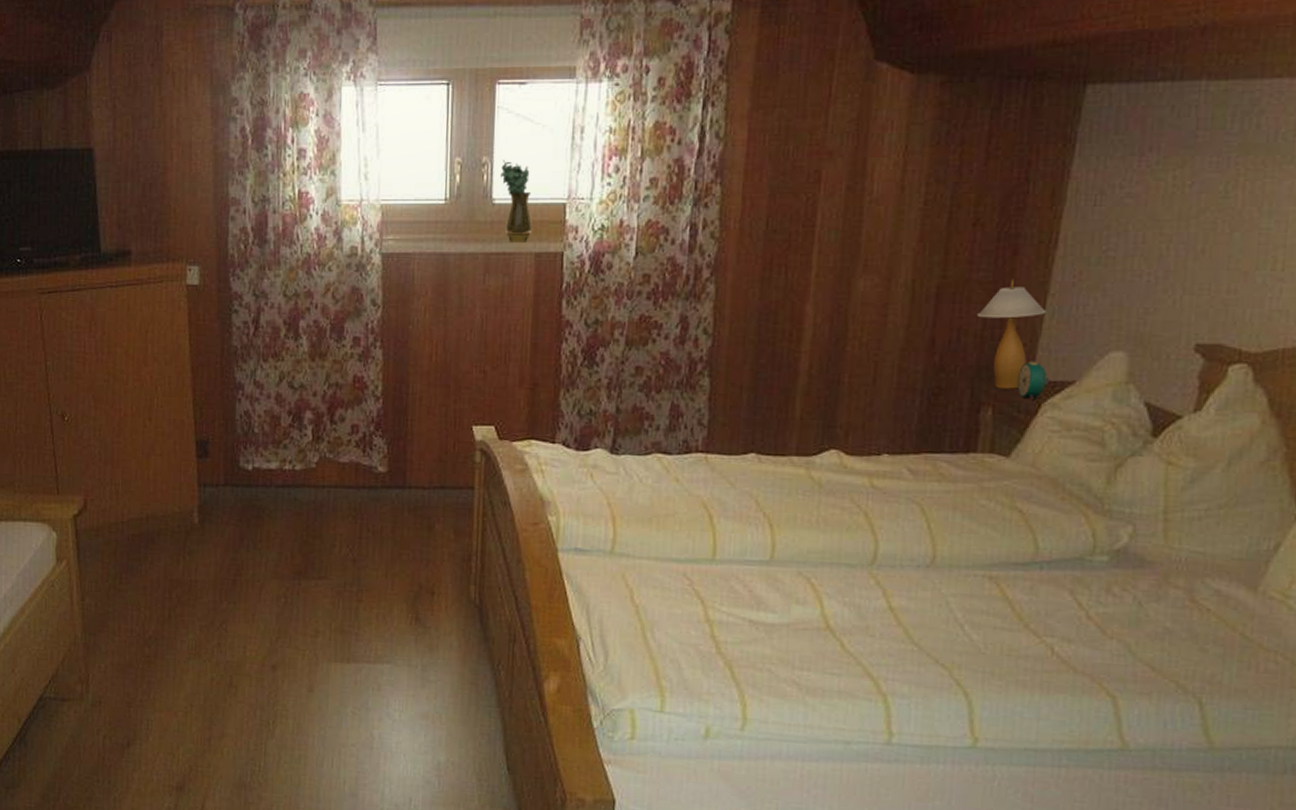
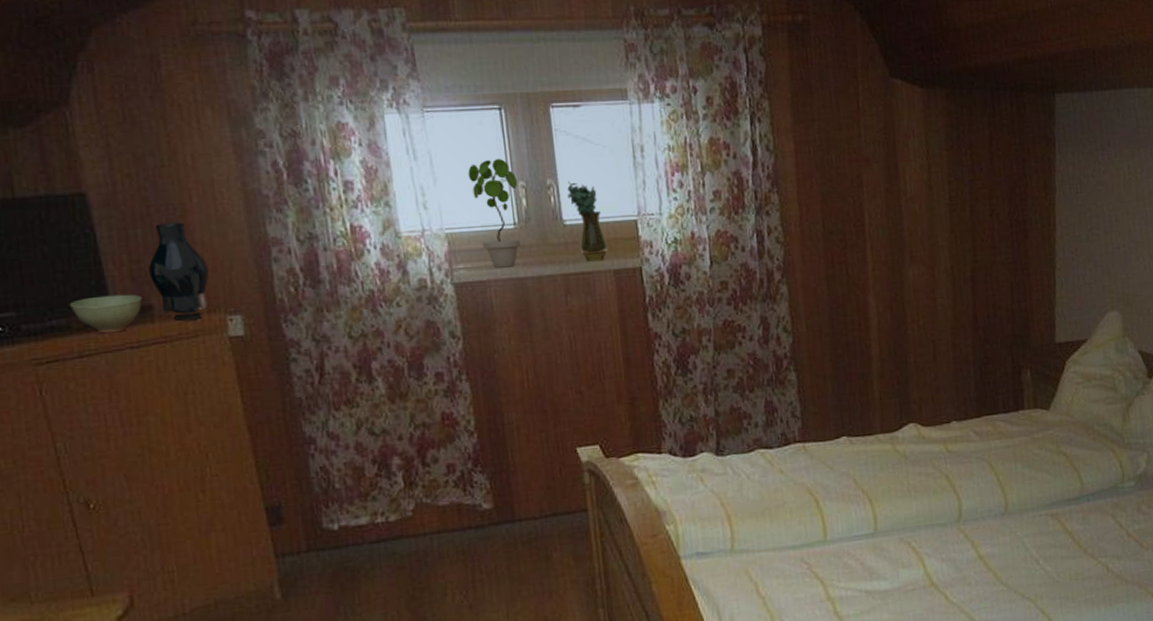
bowl: none [69,239,124,272] -> present [69,294,143,334]
vase: none [131,179,178,268] -> present [148,222,209,322]
potted plant: none [409,134,454,243] -> present [468,159,521,269]
table lamp: present [976,279,1047,389] -> none [1005,259,1057,353]
alarm clock: present [1017,361,1049,401] -> none [1044,326,1068,360]

